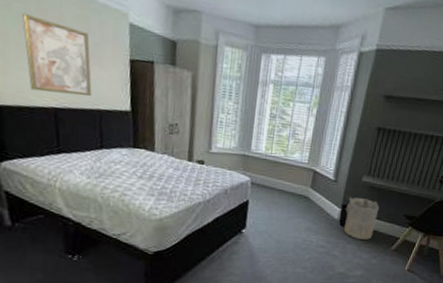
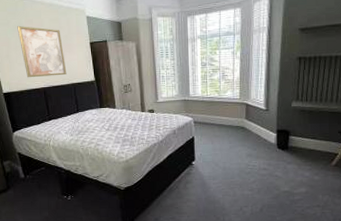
laundry hamper: present [343,197,379,240] -> none [280,122,313,159]

